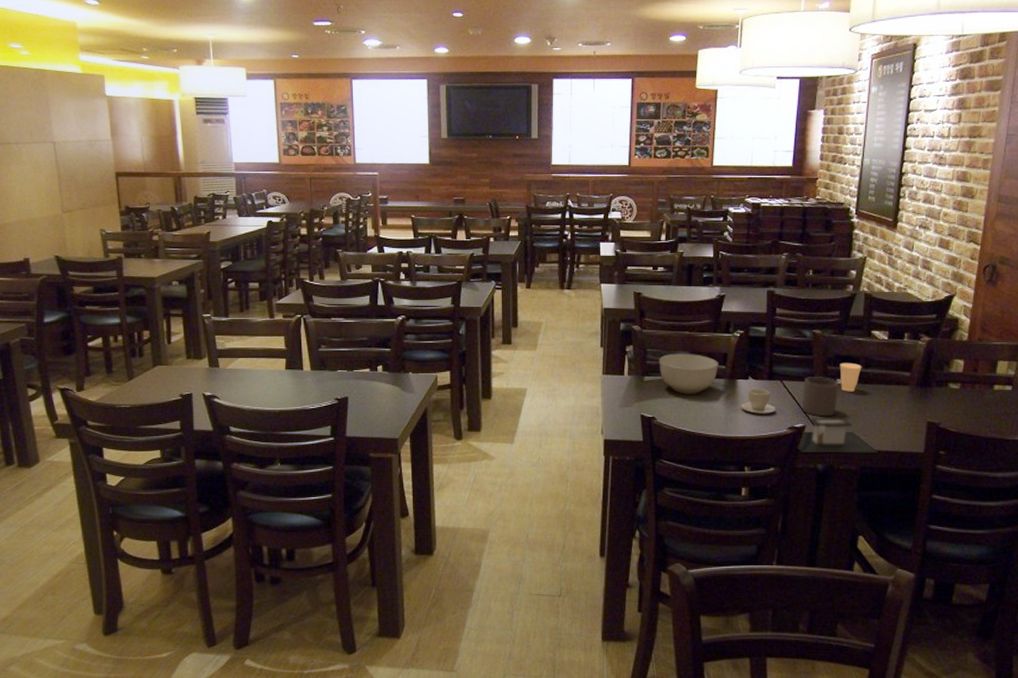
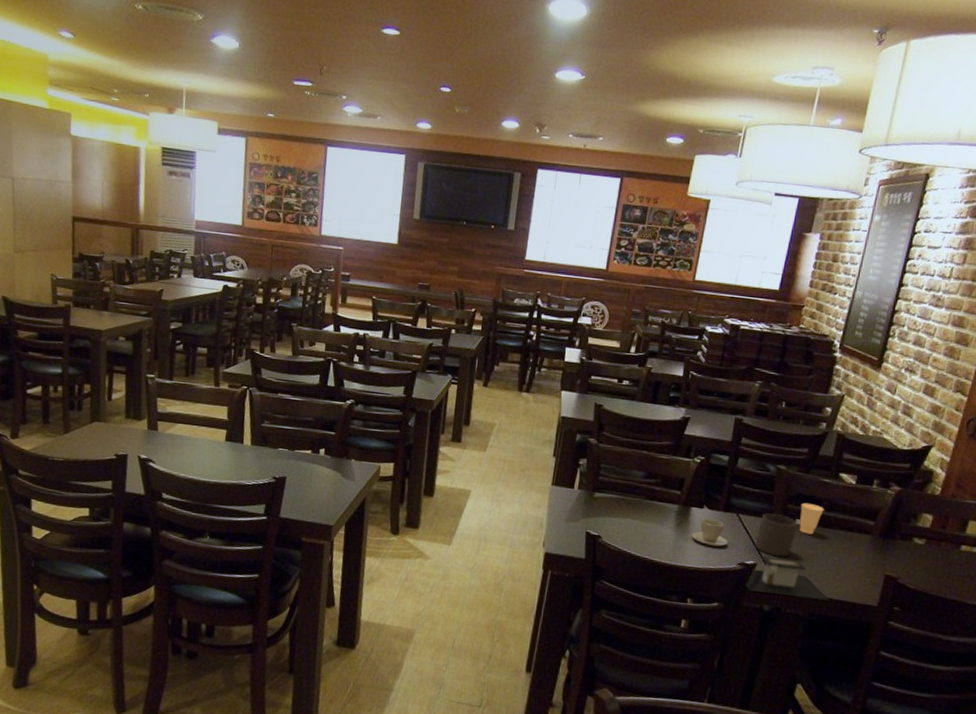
bowl: present [659,353,719,394] -> none [611,472,675,517]

